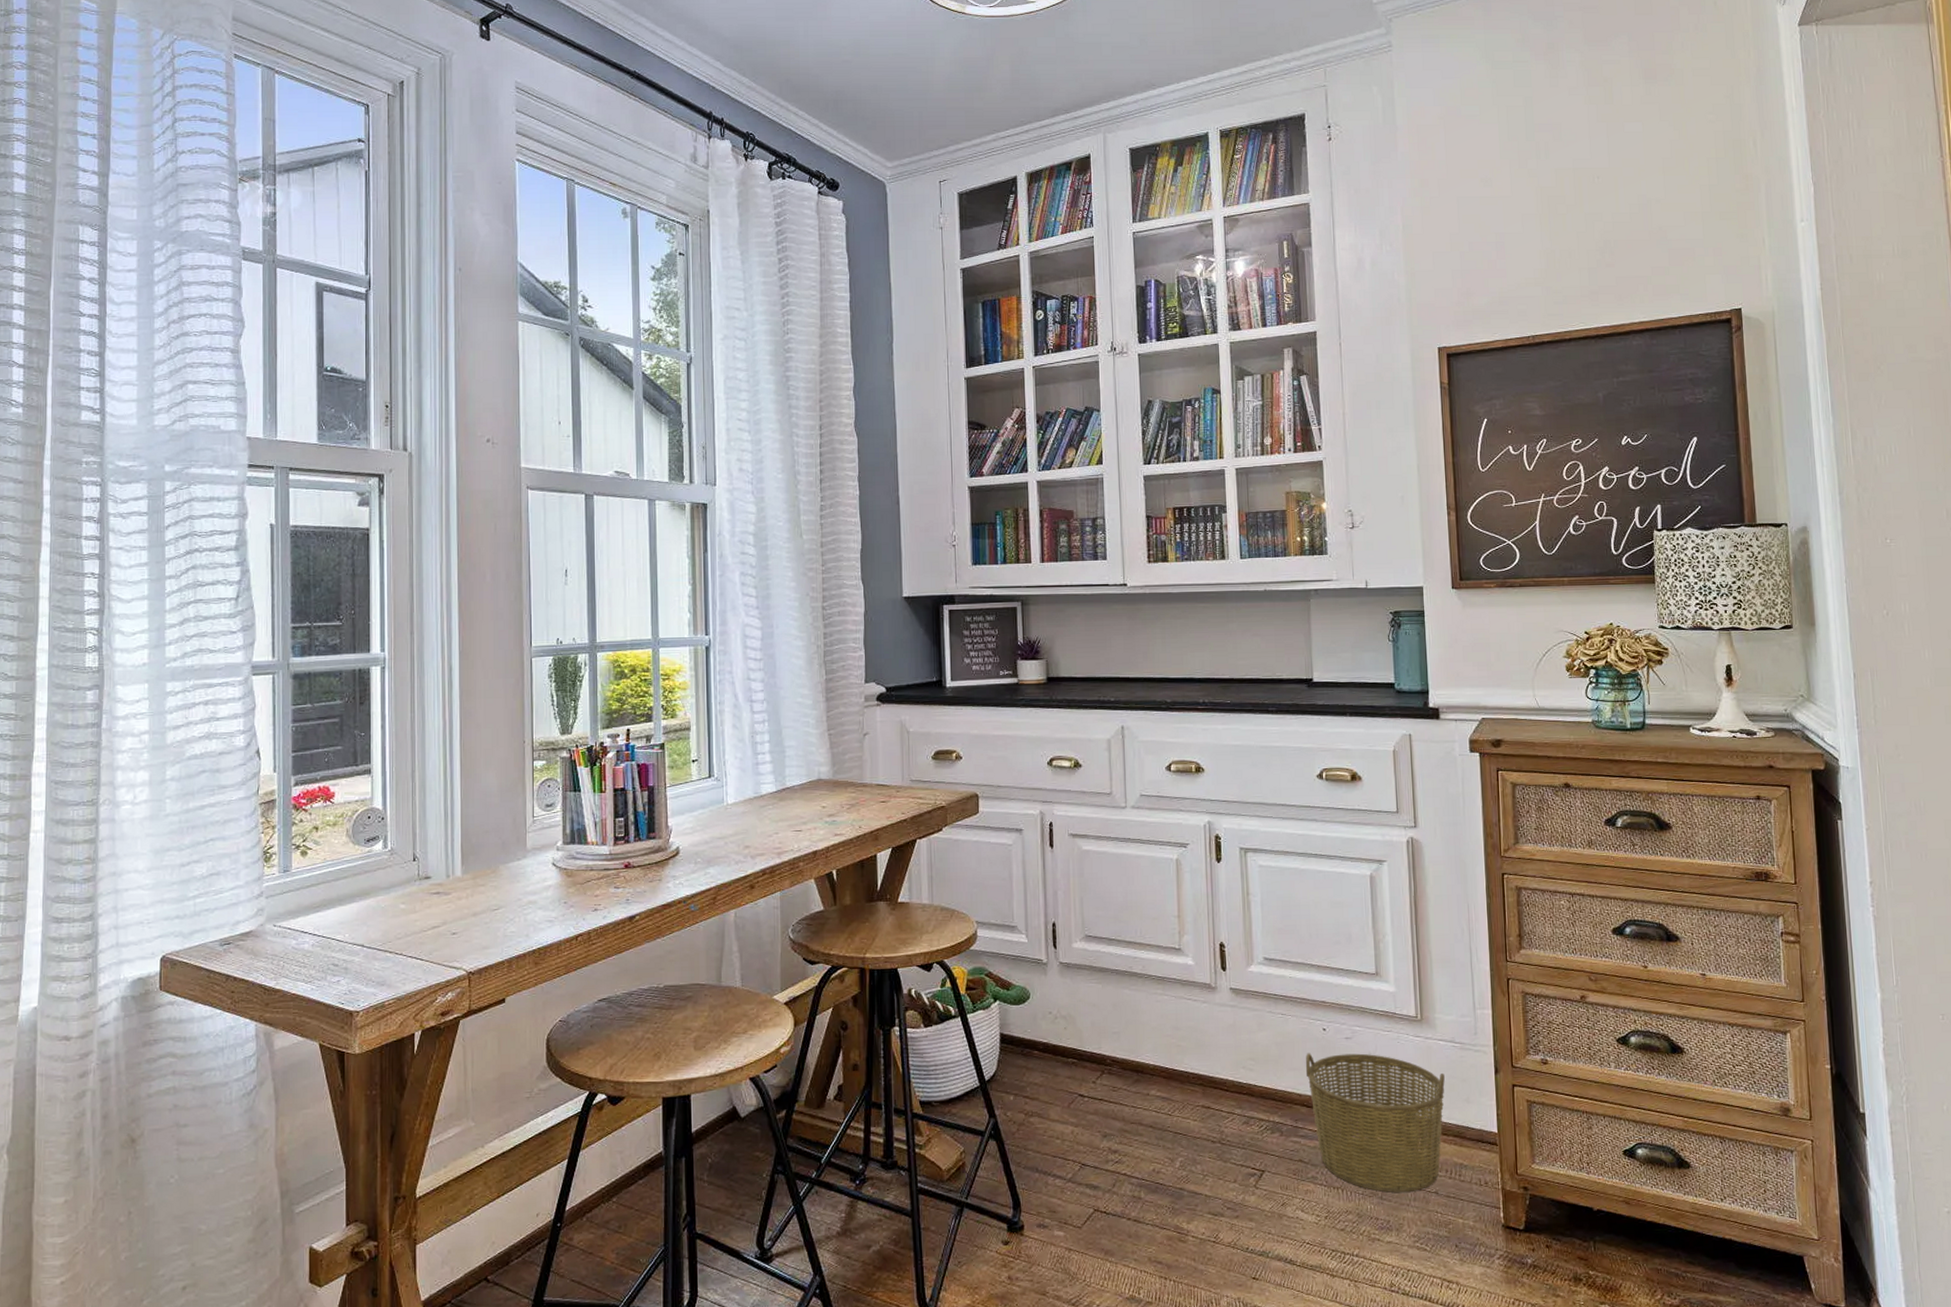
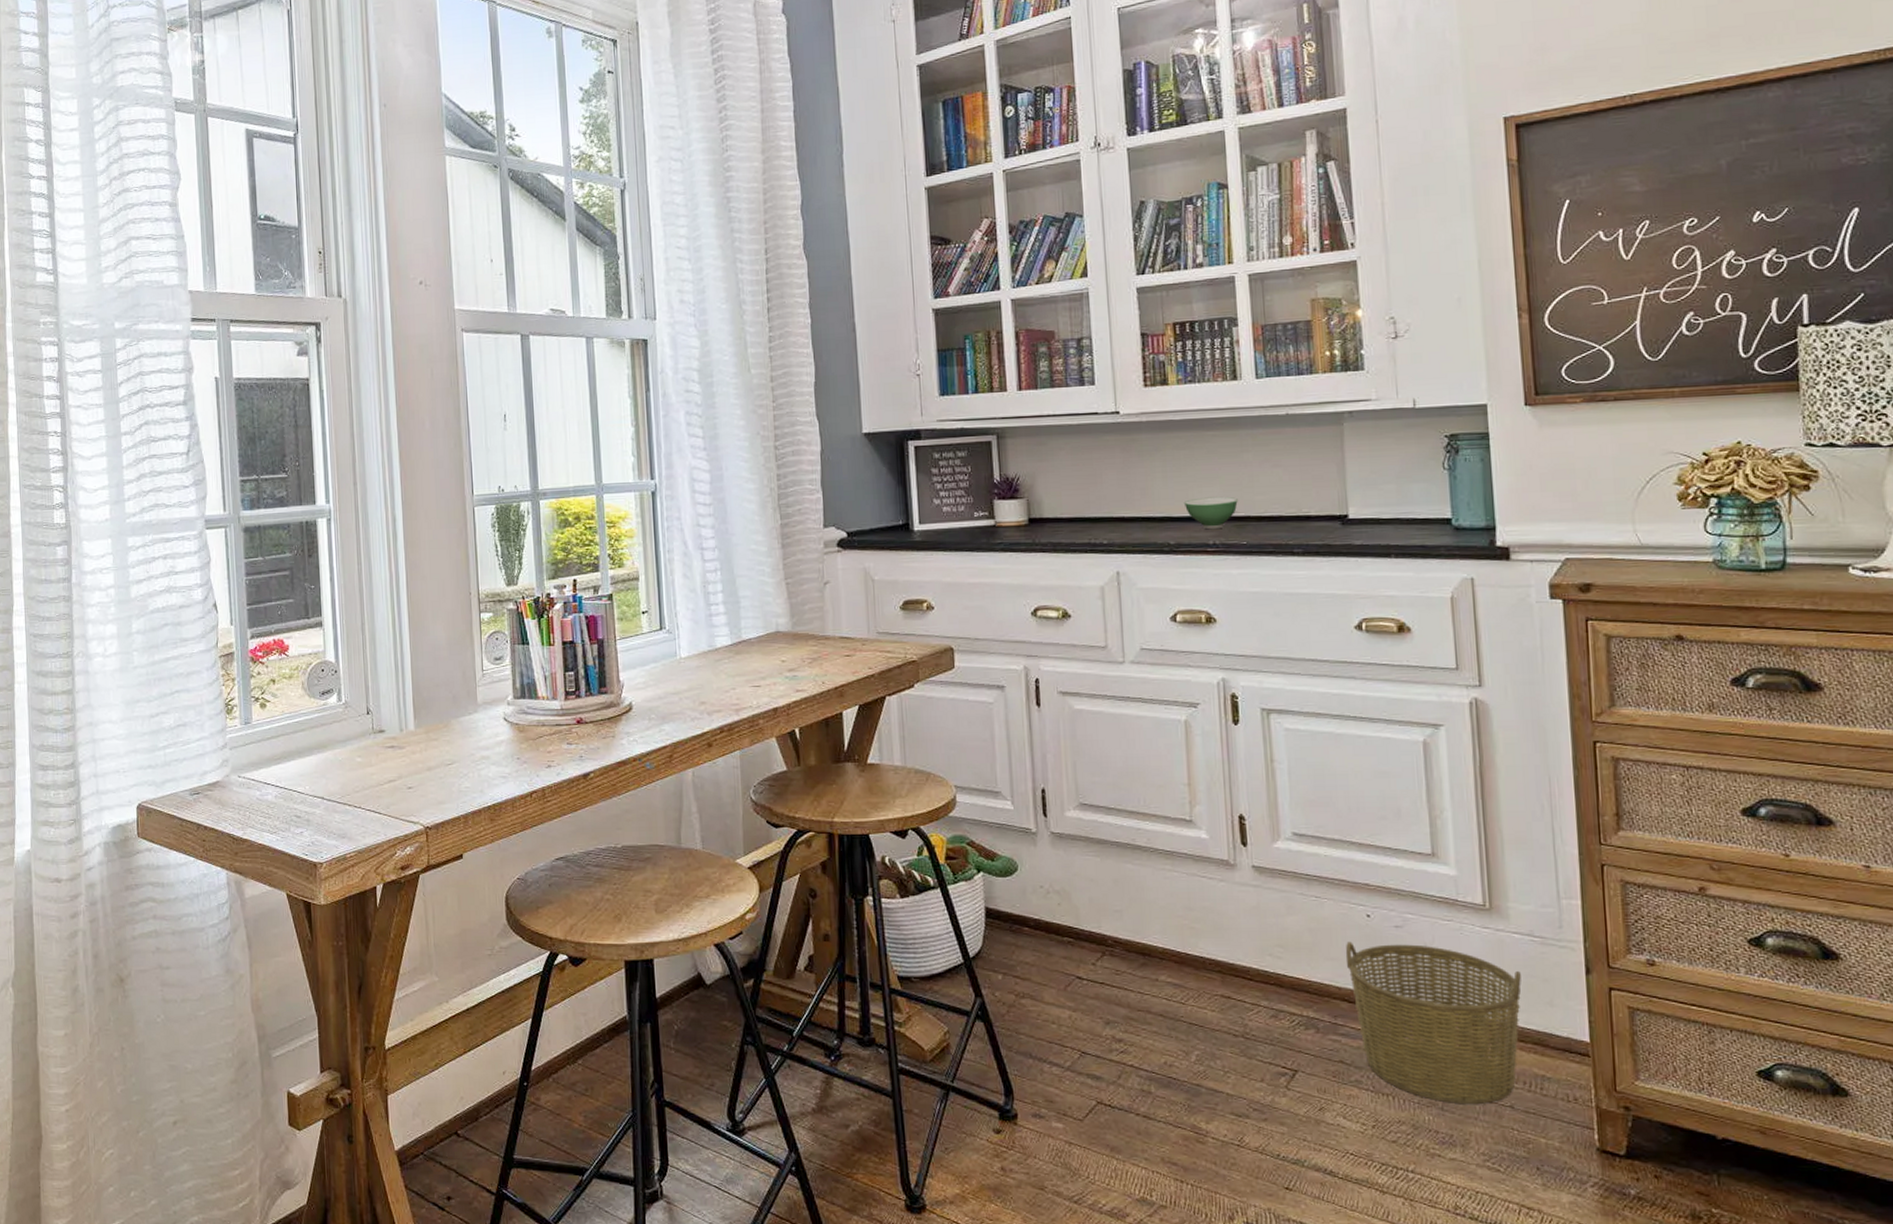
bowl: none [1179,661,1224,690] -> present [1183,496,1238,530]

